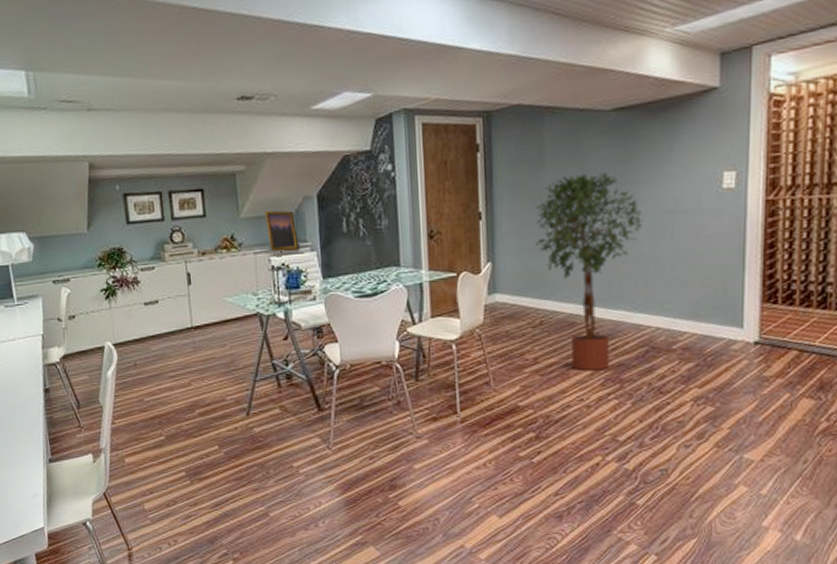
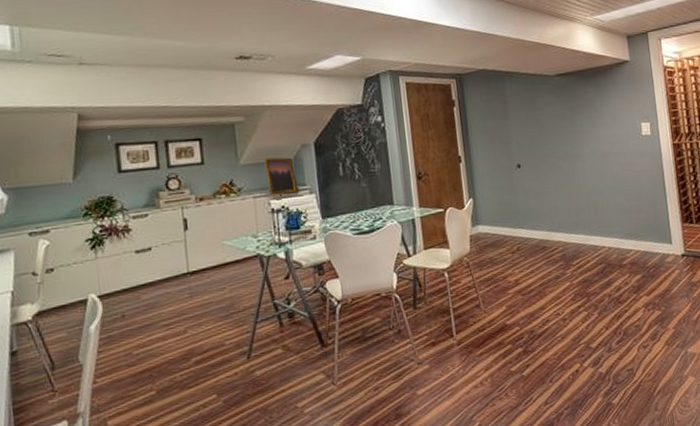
potted tree: present [535,172,642,372] -> none [504,123,589,289]

